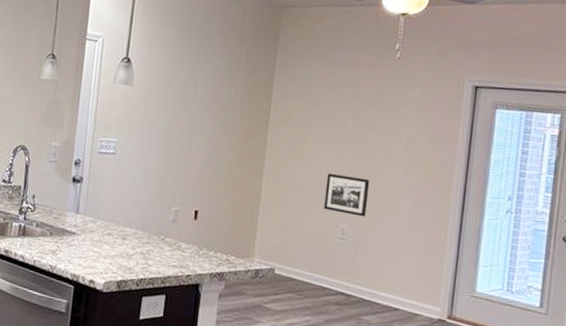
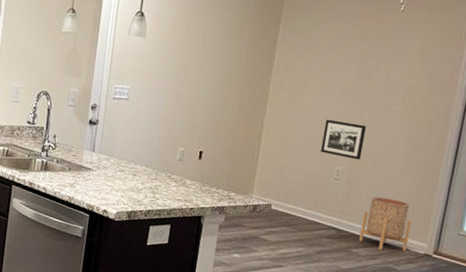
planter: none [368,257,423,317] -> present [358,196,412,251]

